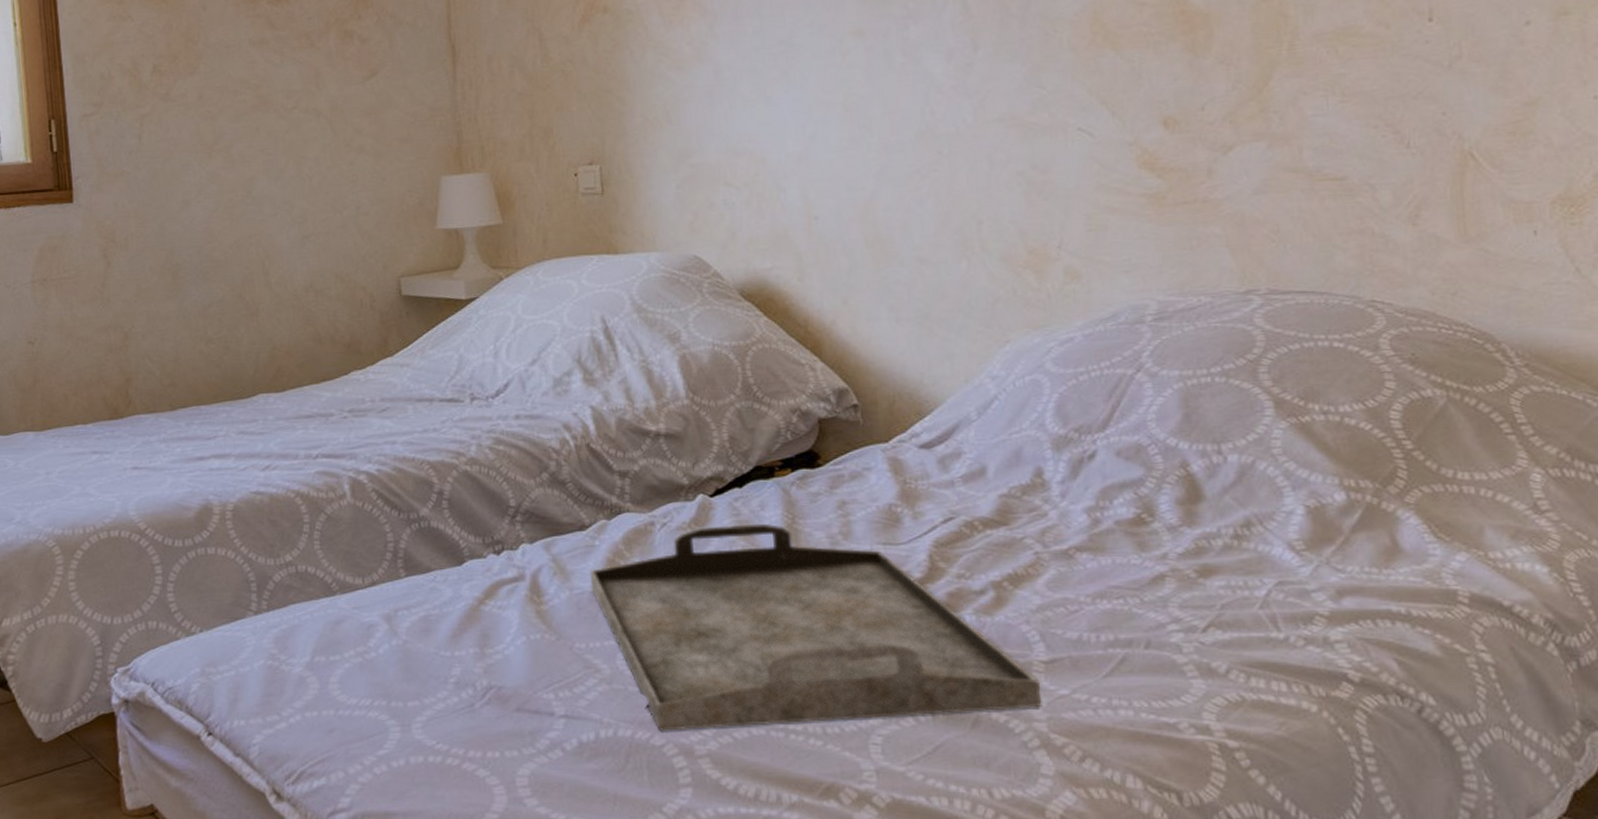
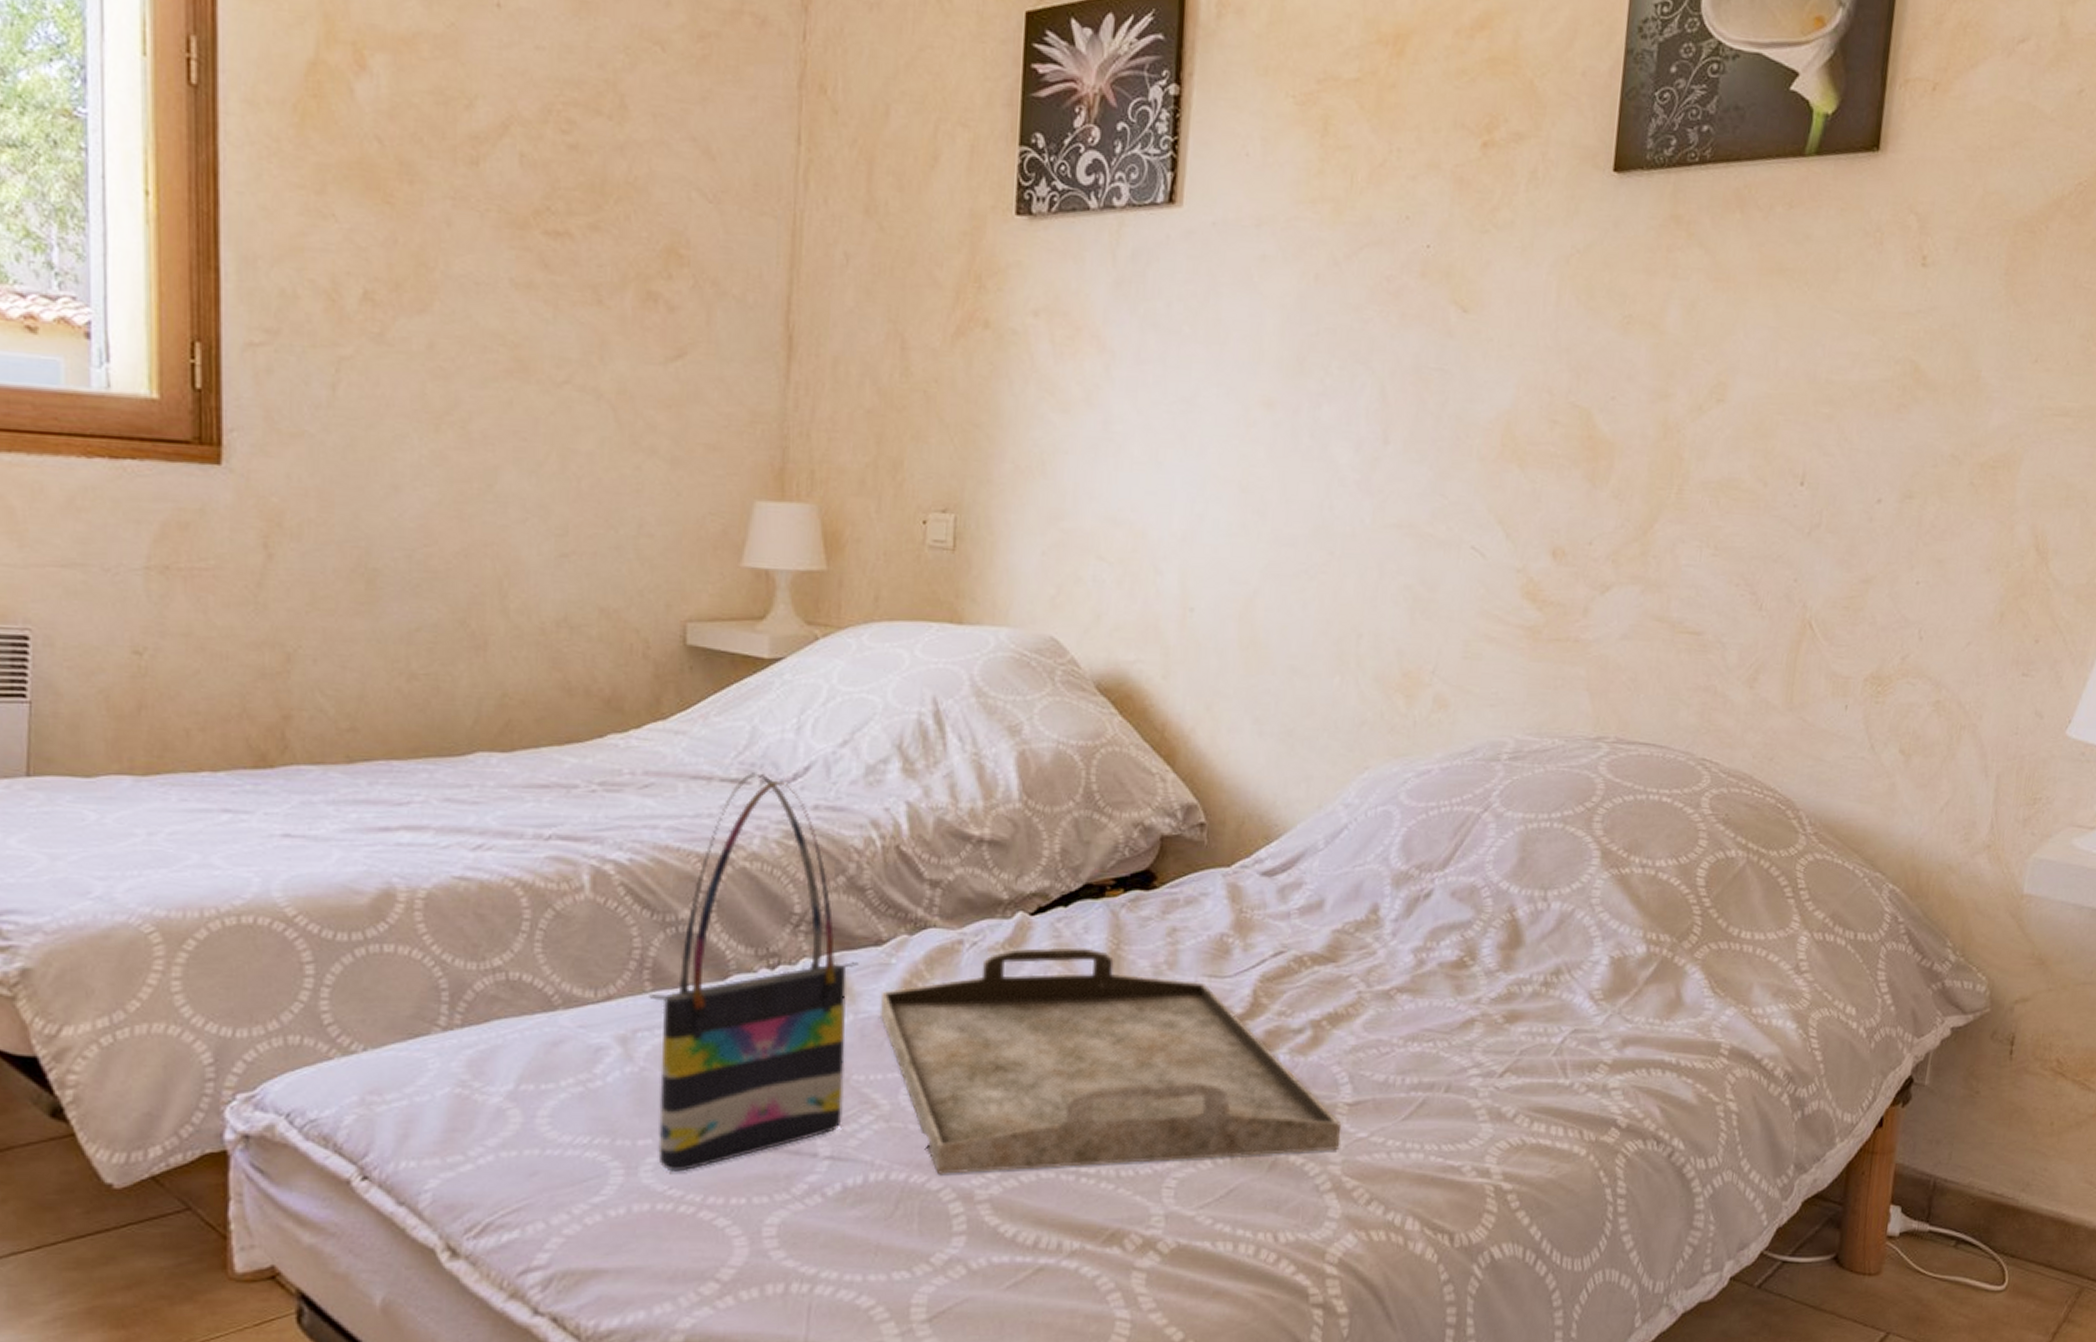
tote bag: none [404,392,571,729] -> present [649,773,859,1172]

